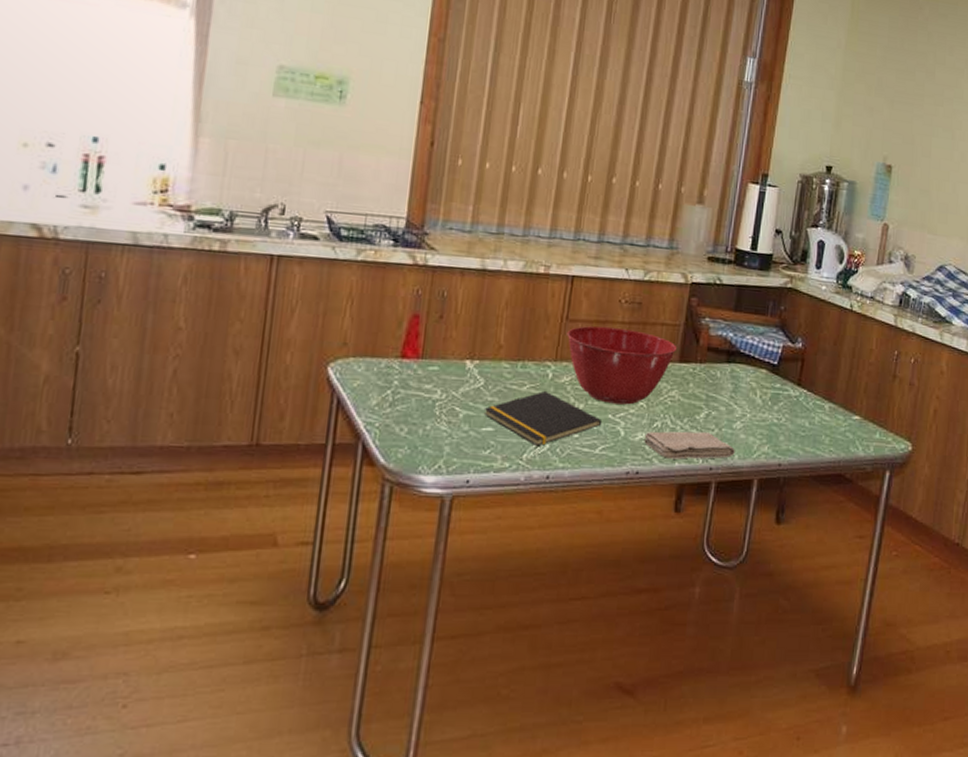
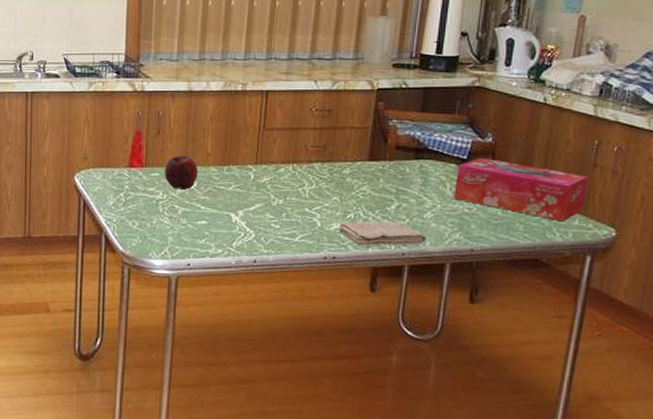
fruit: none [444,346,487,390] -> present [164,155,198,191]
notepad: present [483,390,603,446] -> none [198,189,300,235]
mixing bowl: present [567,326,678,405] -> none [264,132,367,200]
tissue box: none [763,363,889,435] -> present [453,157,588,222]

